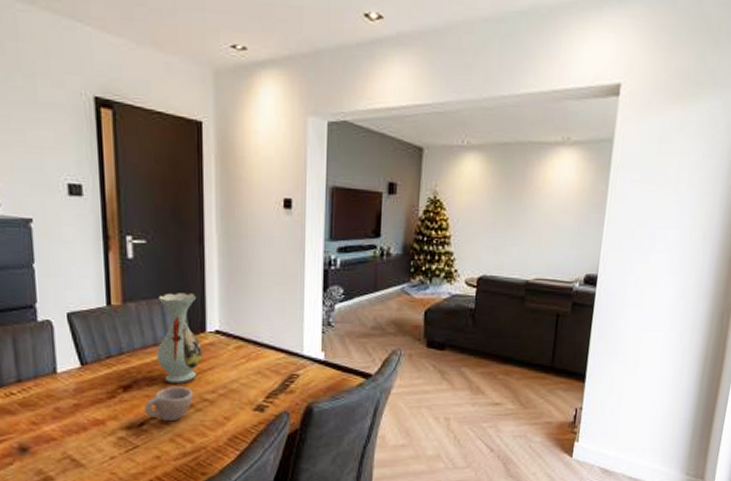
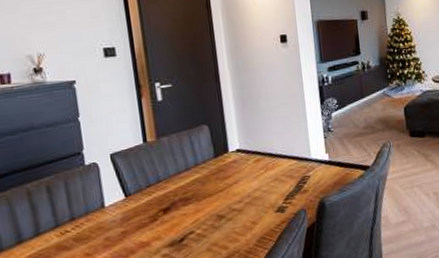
cup: present [145,386,193,422] -> none [183,201,224,234]
vase: present [157,291,203,384] -> none [186,122,228,201]

